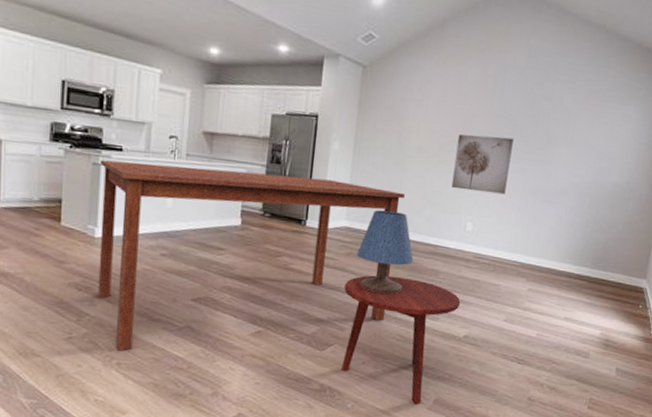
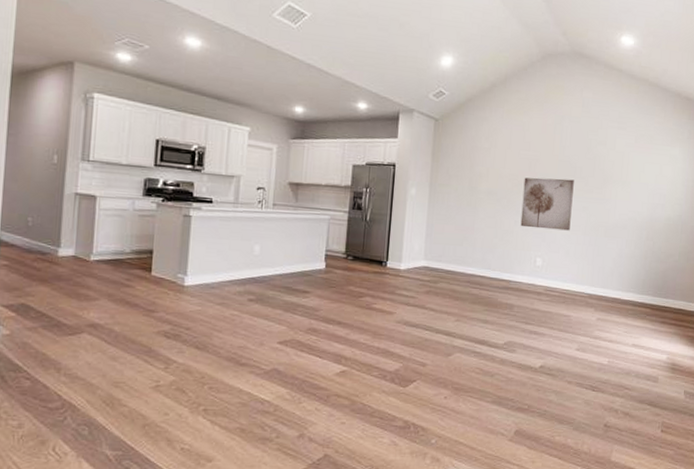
dining table: present [97,159,405,351] -> none [186,211,478,397]
side table: present [340,275,461,404] -> none [423,311,535,436]
table lamp: present [356,210,414,295] -> none [435,249,489,330]

